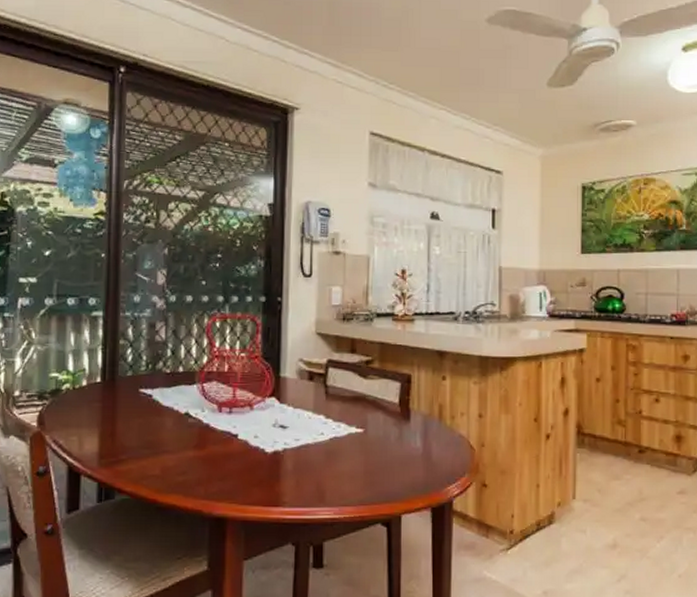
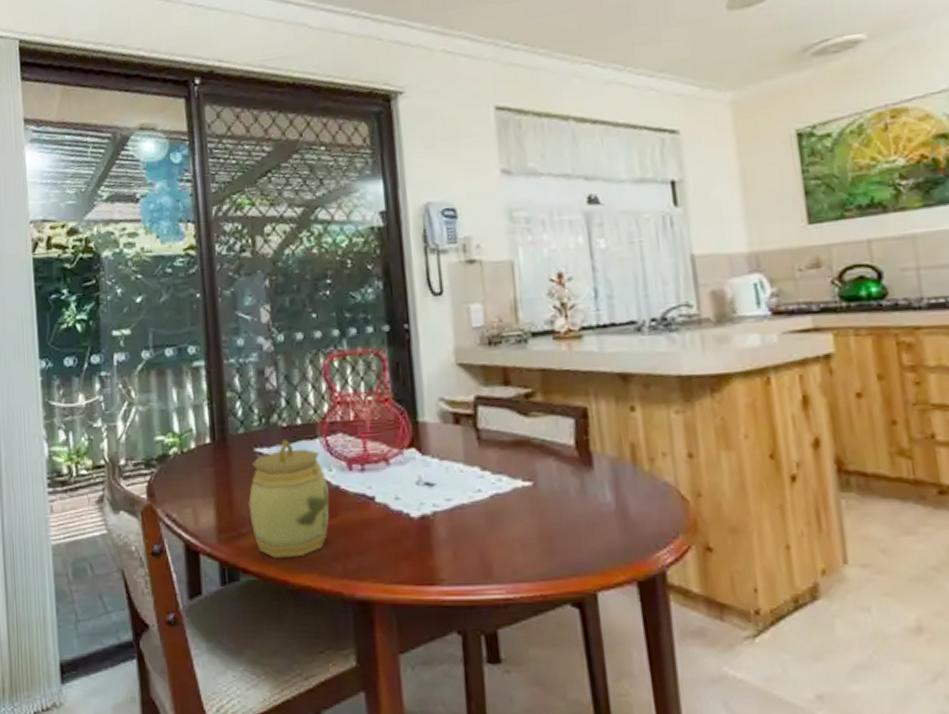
jar: none [129,384,200,481] -> present [248,440,330,558]

